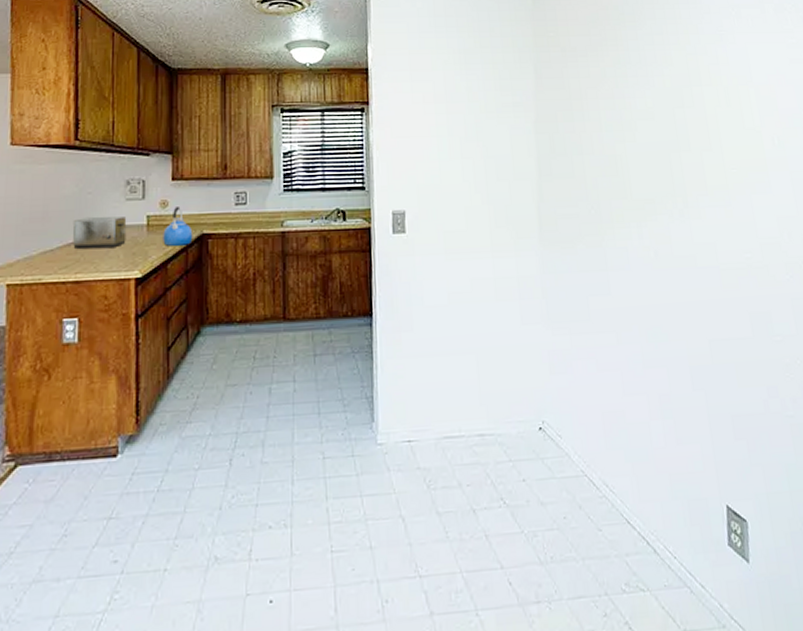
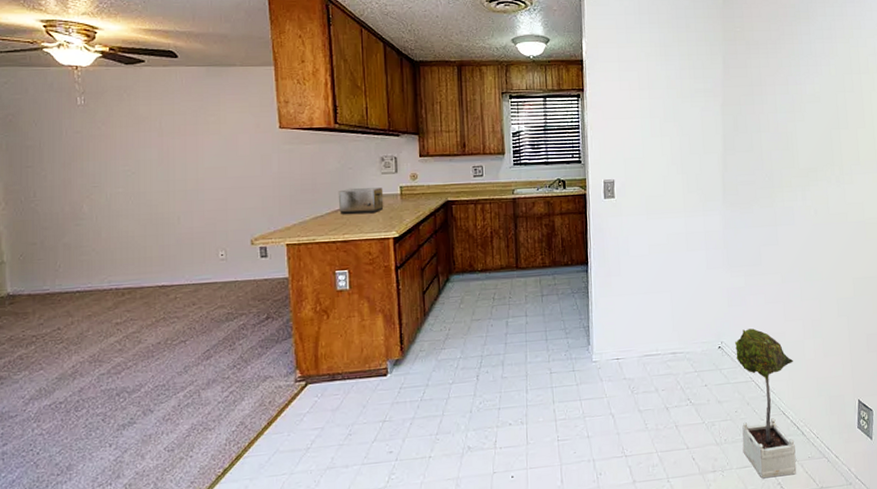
kettle: present [163,207,193,246] -> none [414,179,440,211]
potted tree: none [560,404,650,615] -> present [735,328,797,479]

